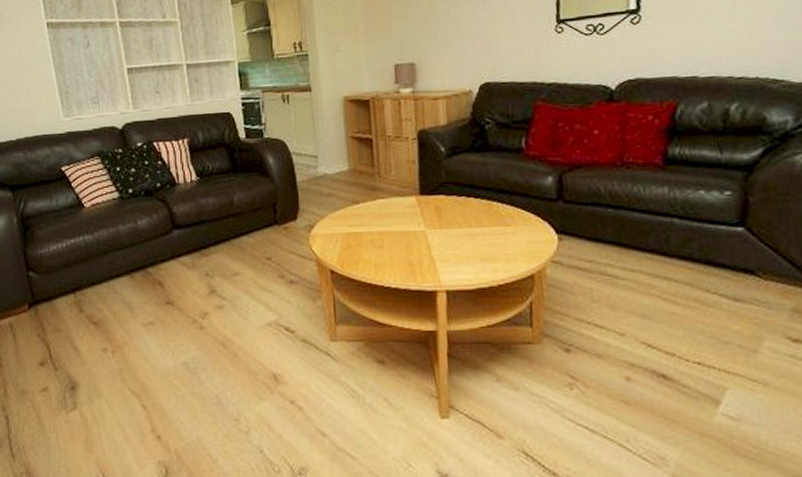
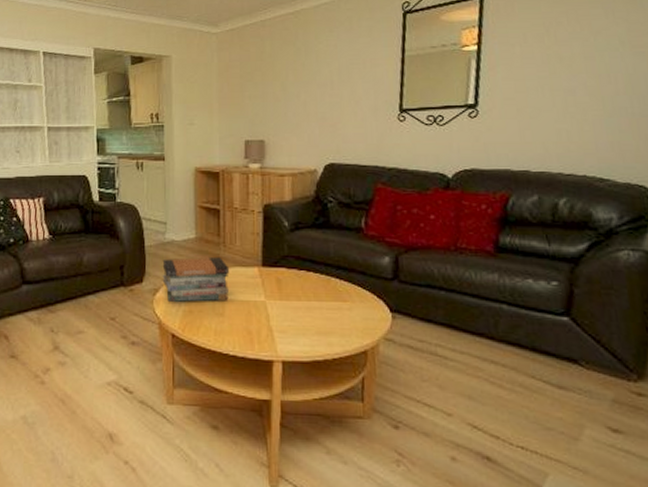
book stack: none [316,187,387,237] -> present [162,256,230,302]

